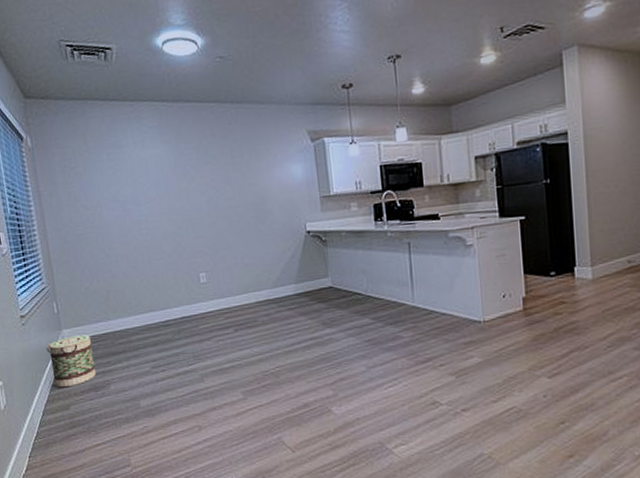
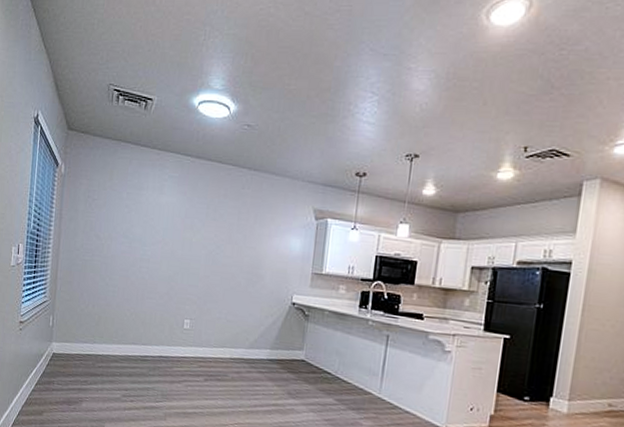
basket: present [46,335,97,388] -> none [34,350,75,395]

